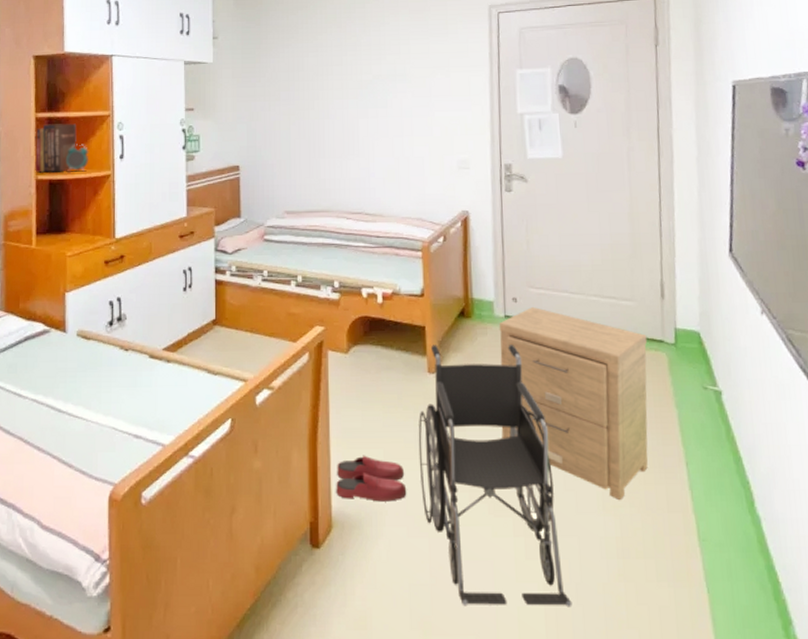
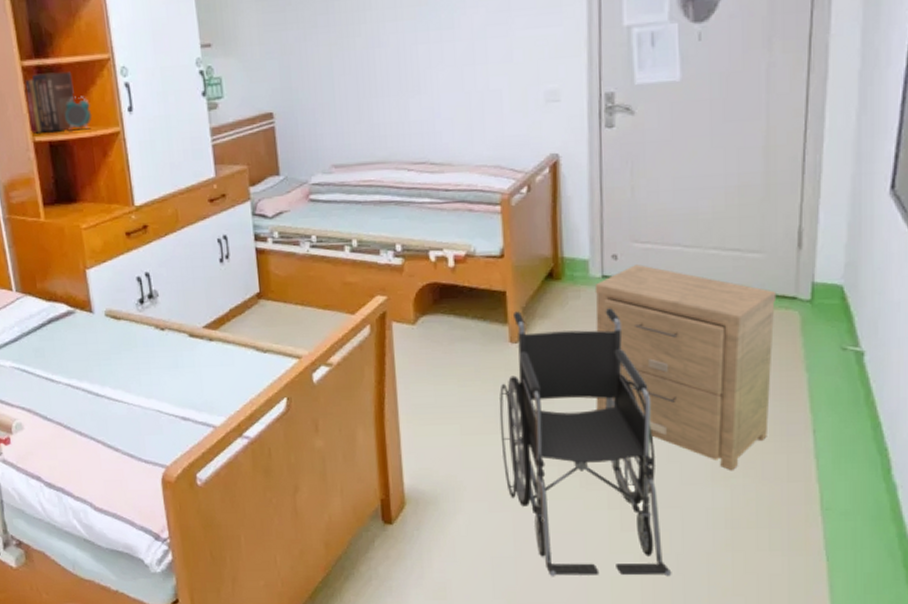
slippers: present [336,455,407,502] -> none [407,431,487,478]

